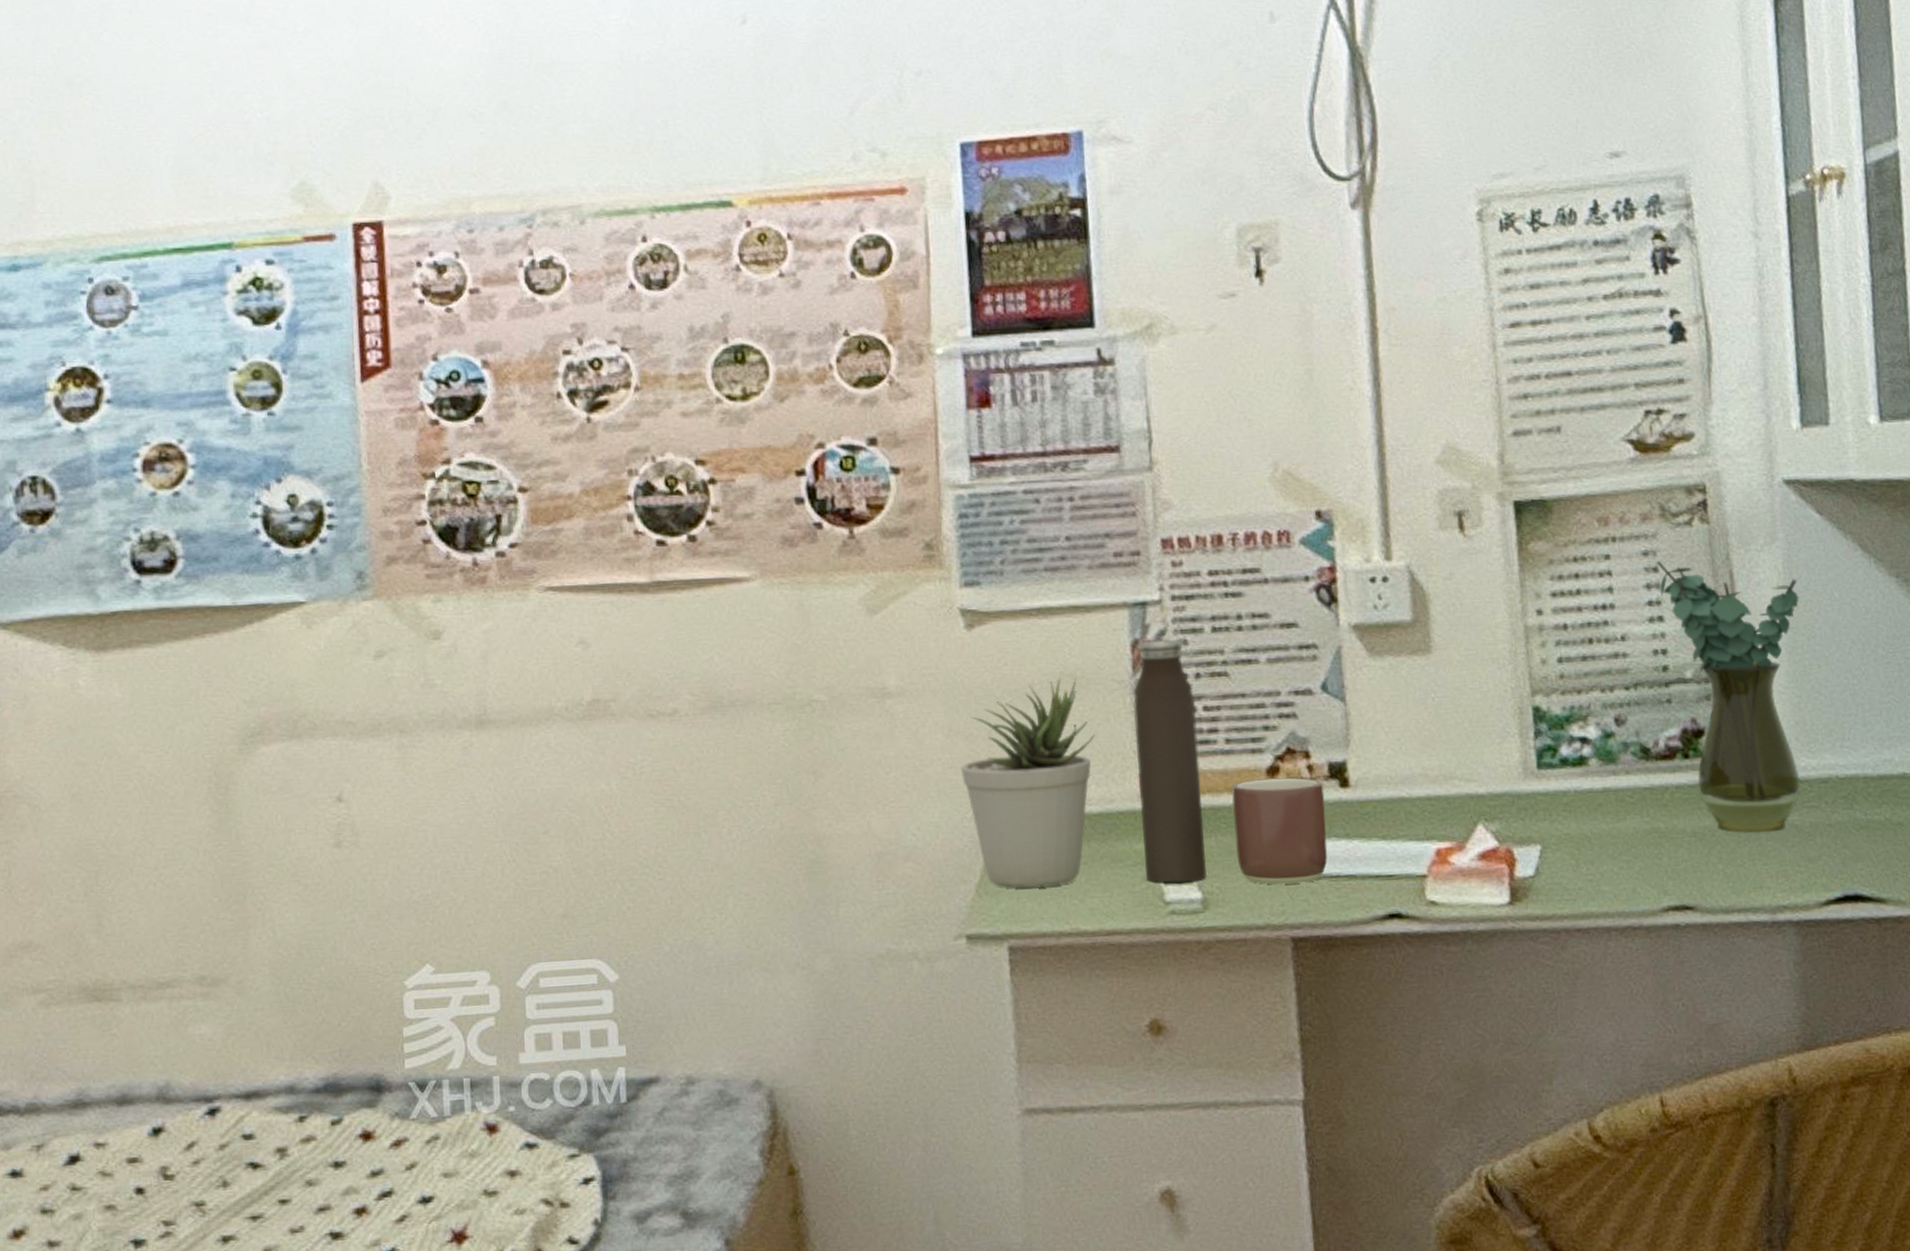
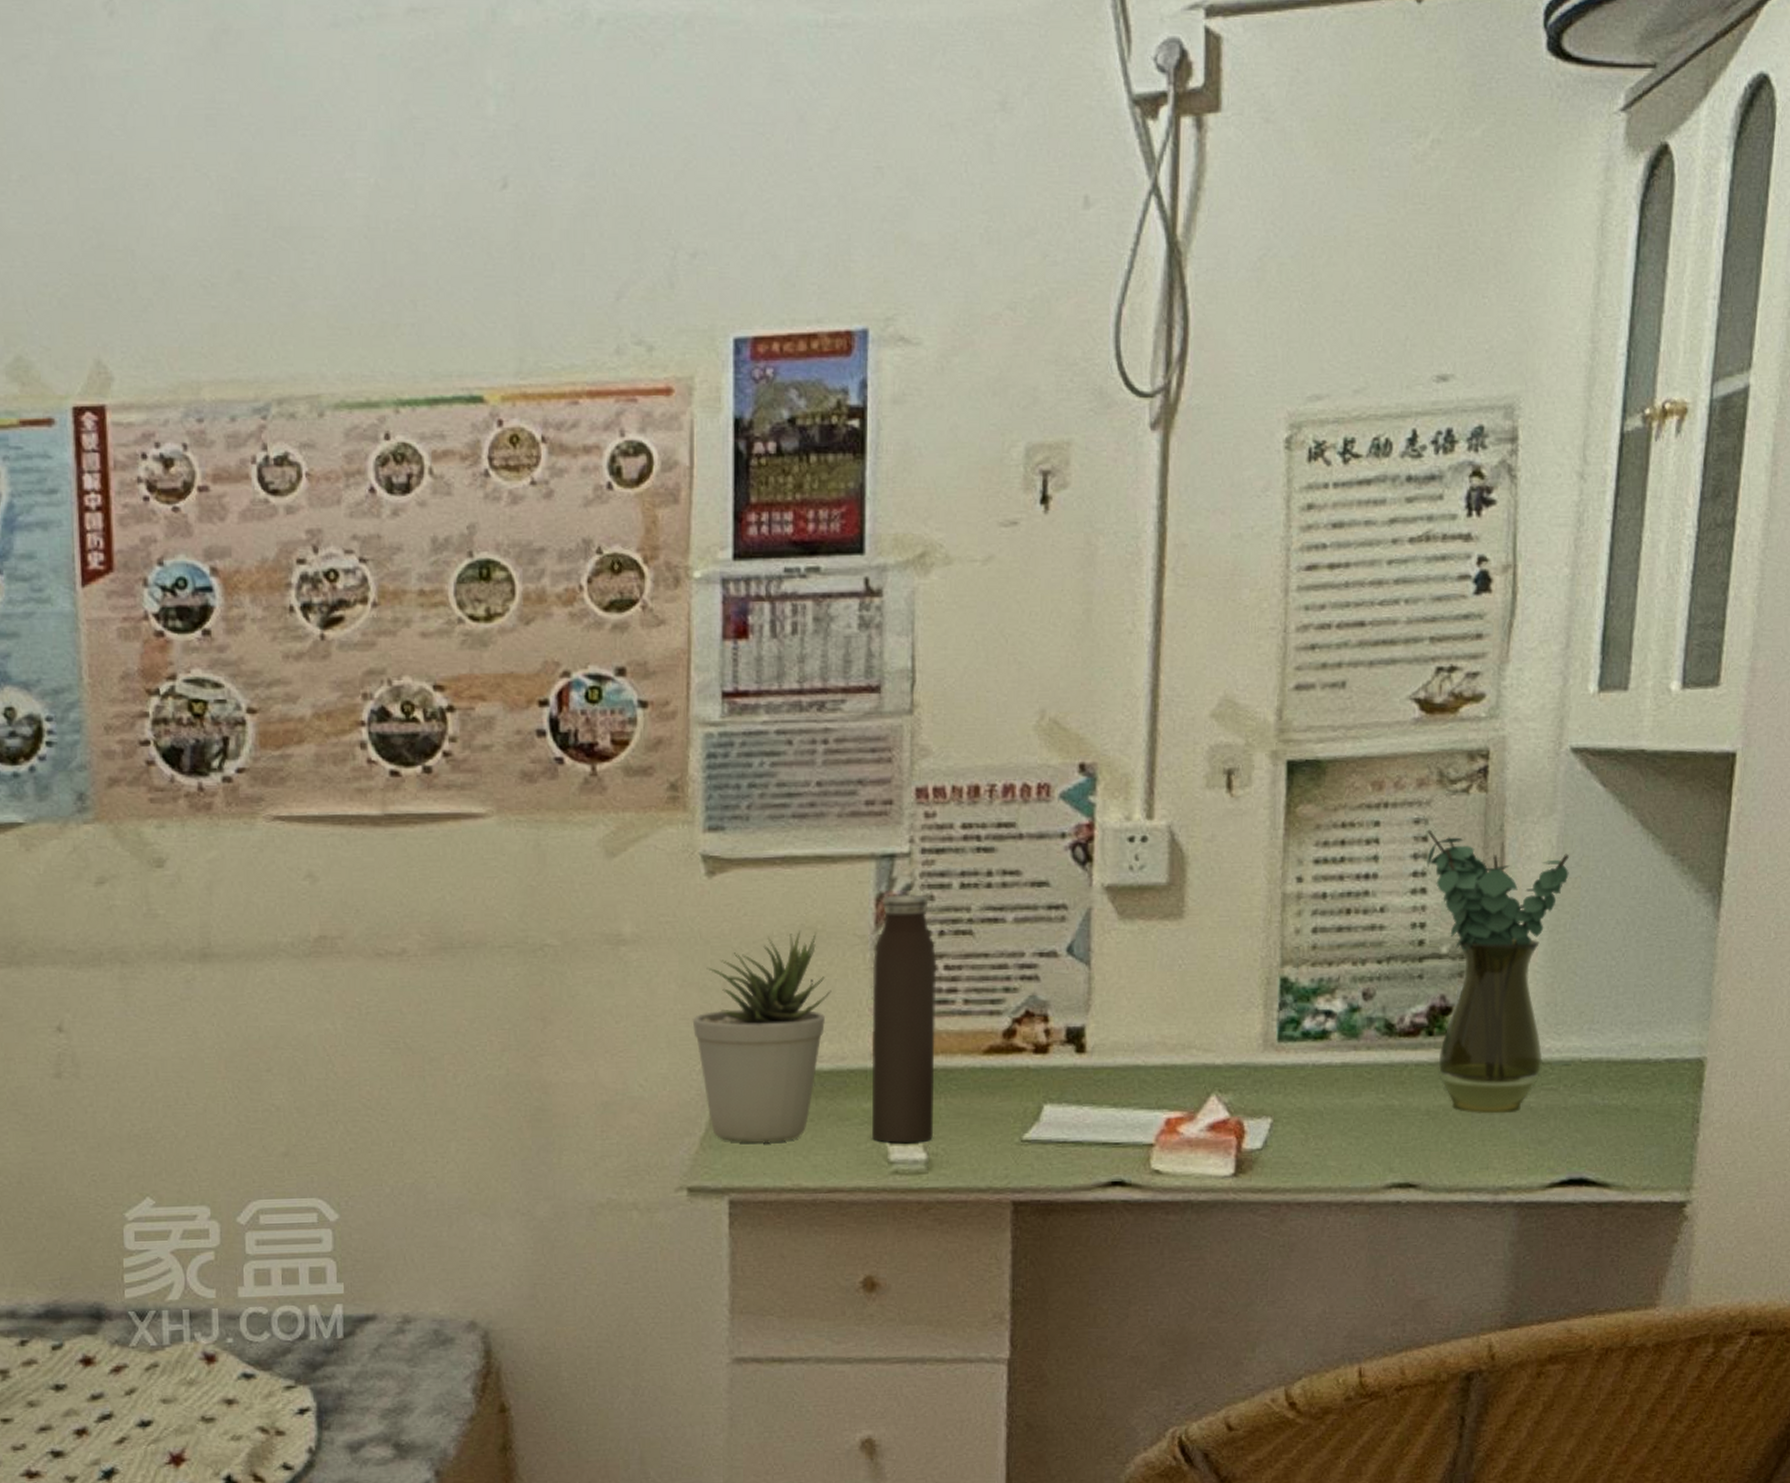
mug: present [1231,777,1328,885] -> none [965,1041,1060,1149]

